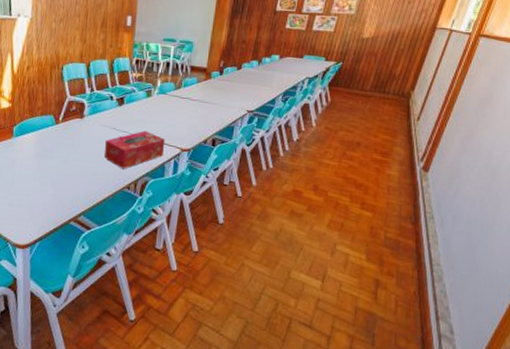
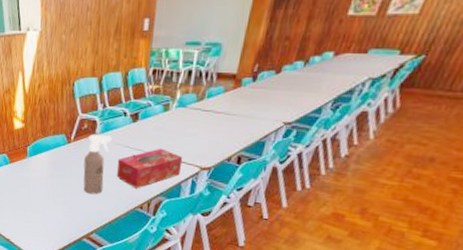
spray bottle: none [71,115,99,176] -> present [83,133,112,195]

